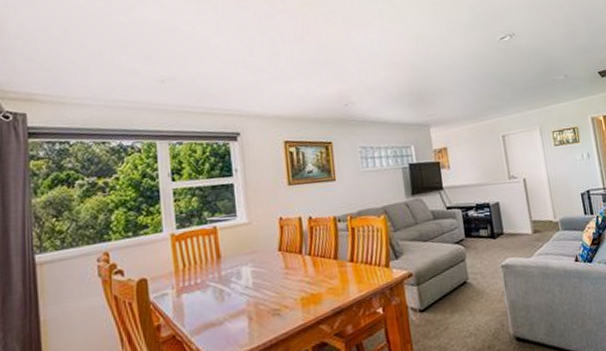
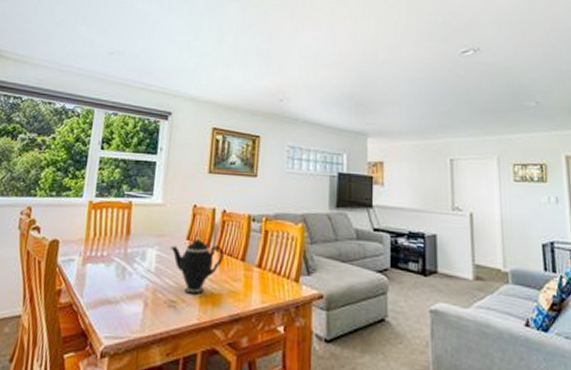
teapot: none [263,245,318,300] -> present [169,235,225,295]

